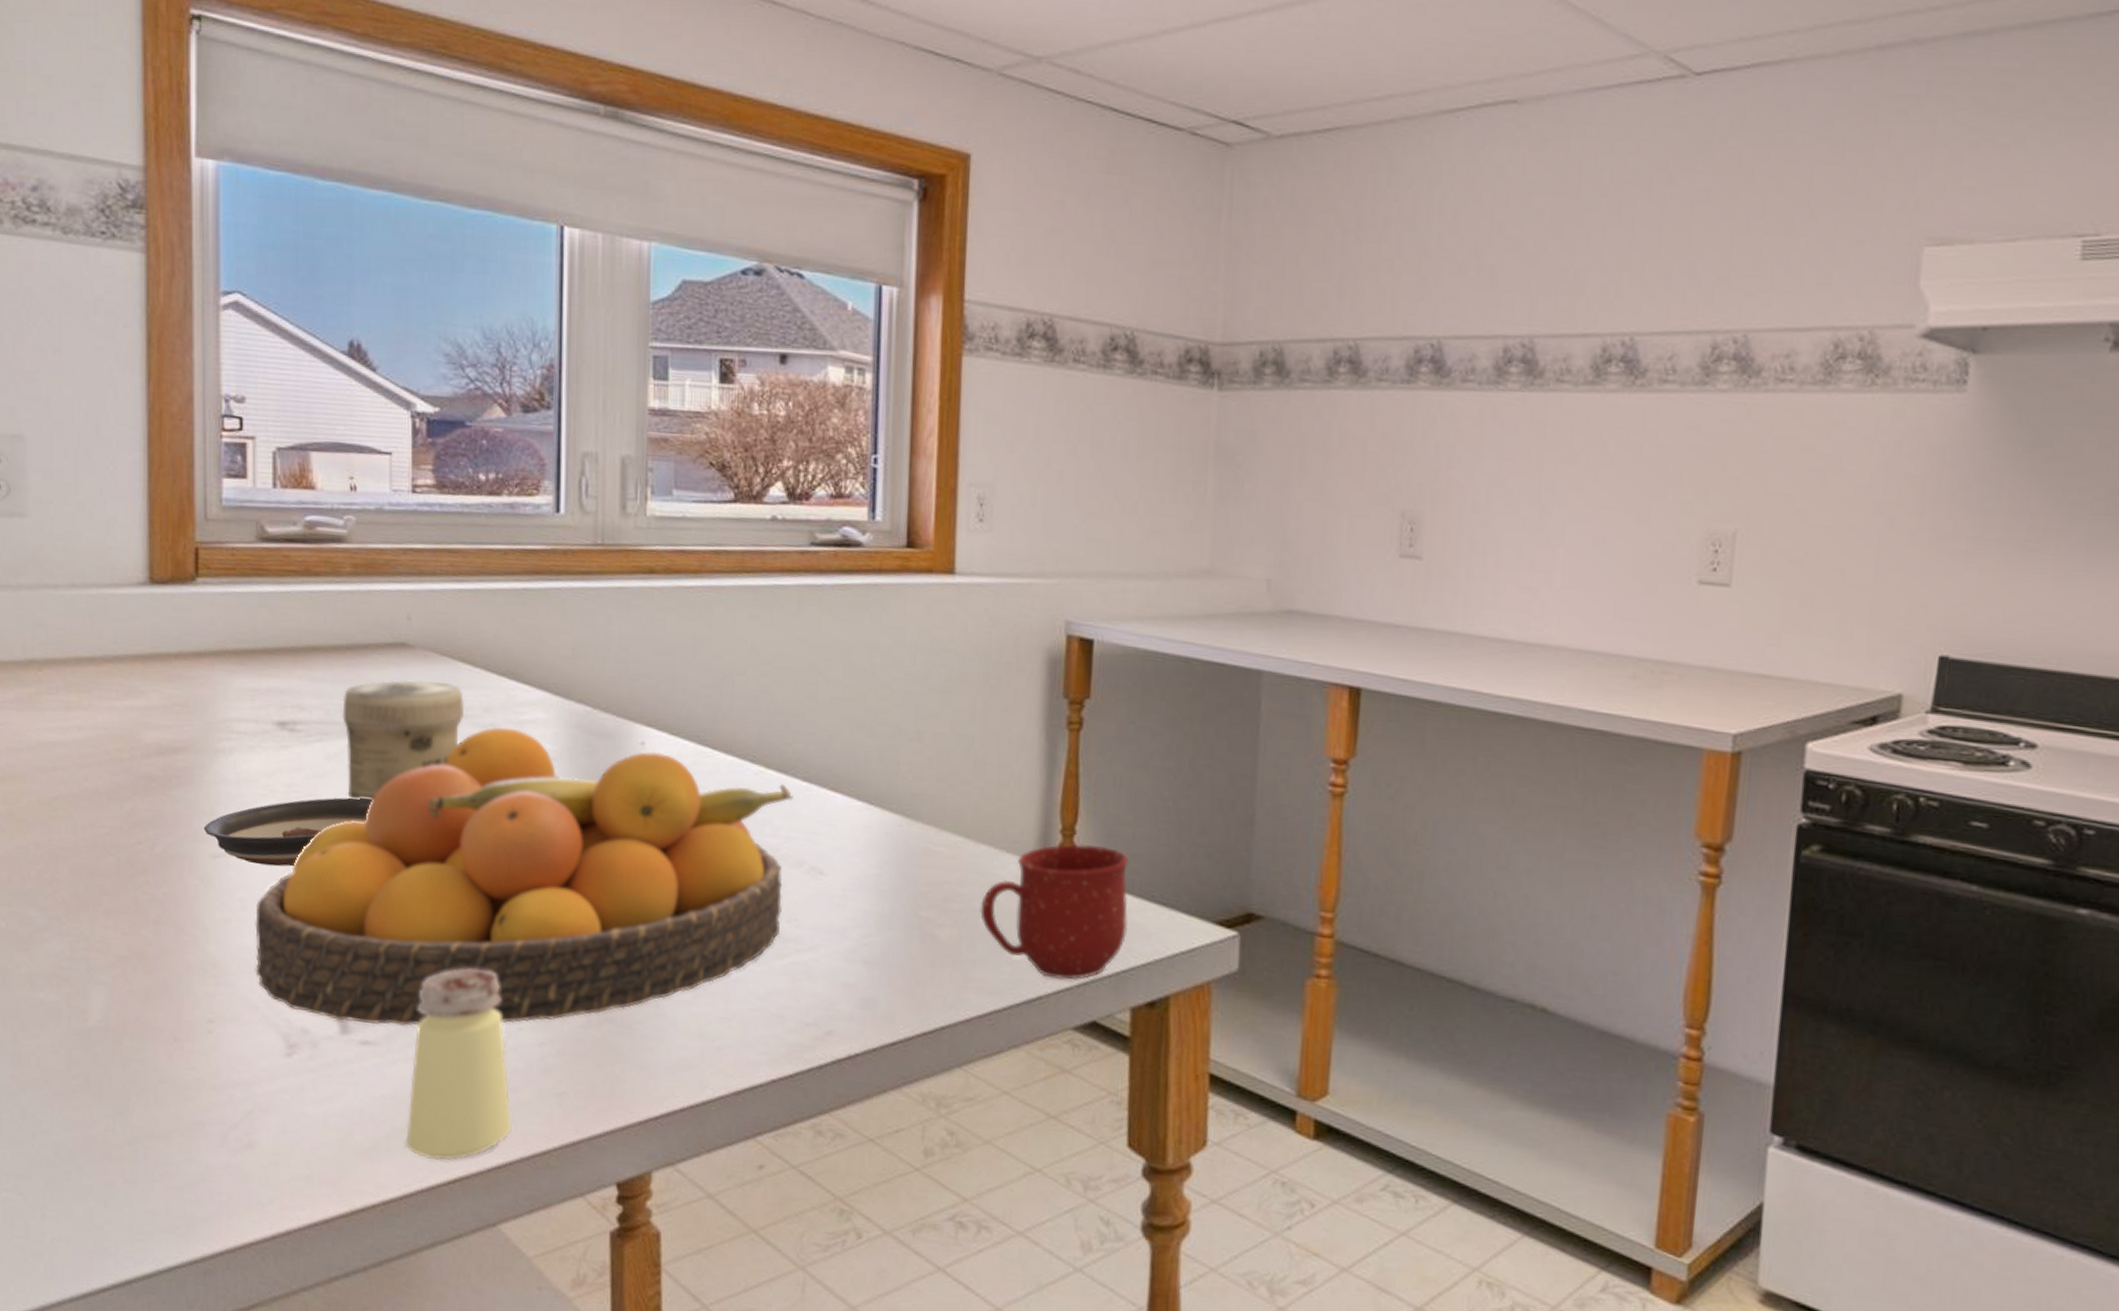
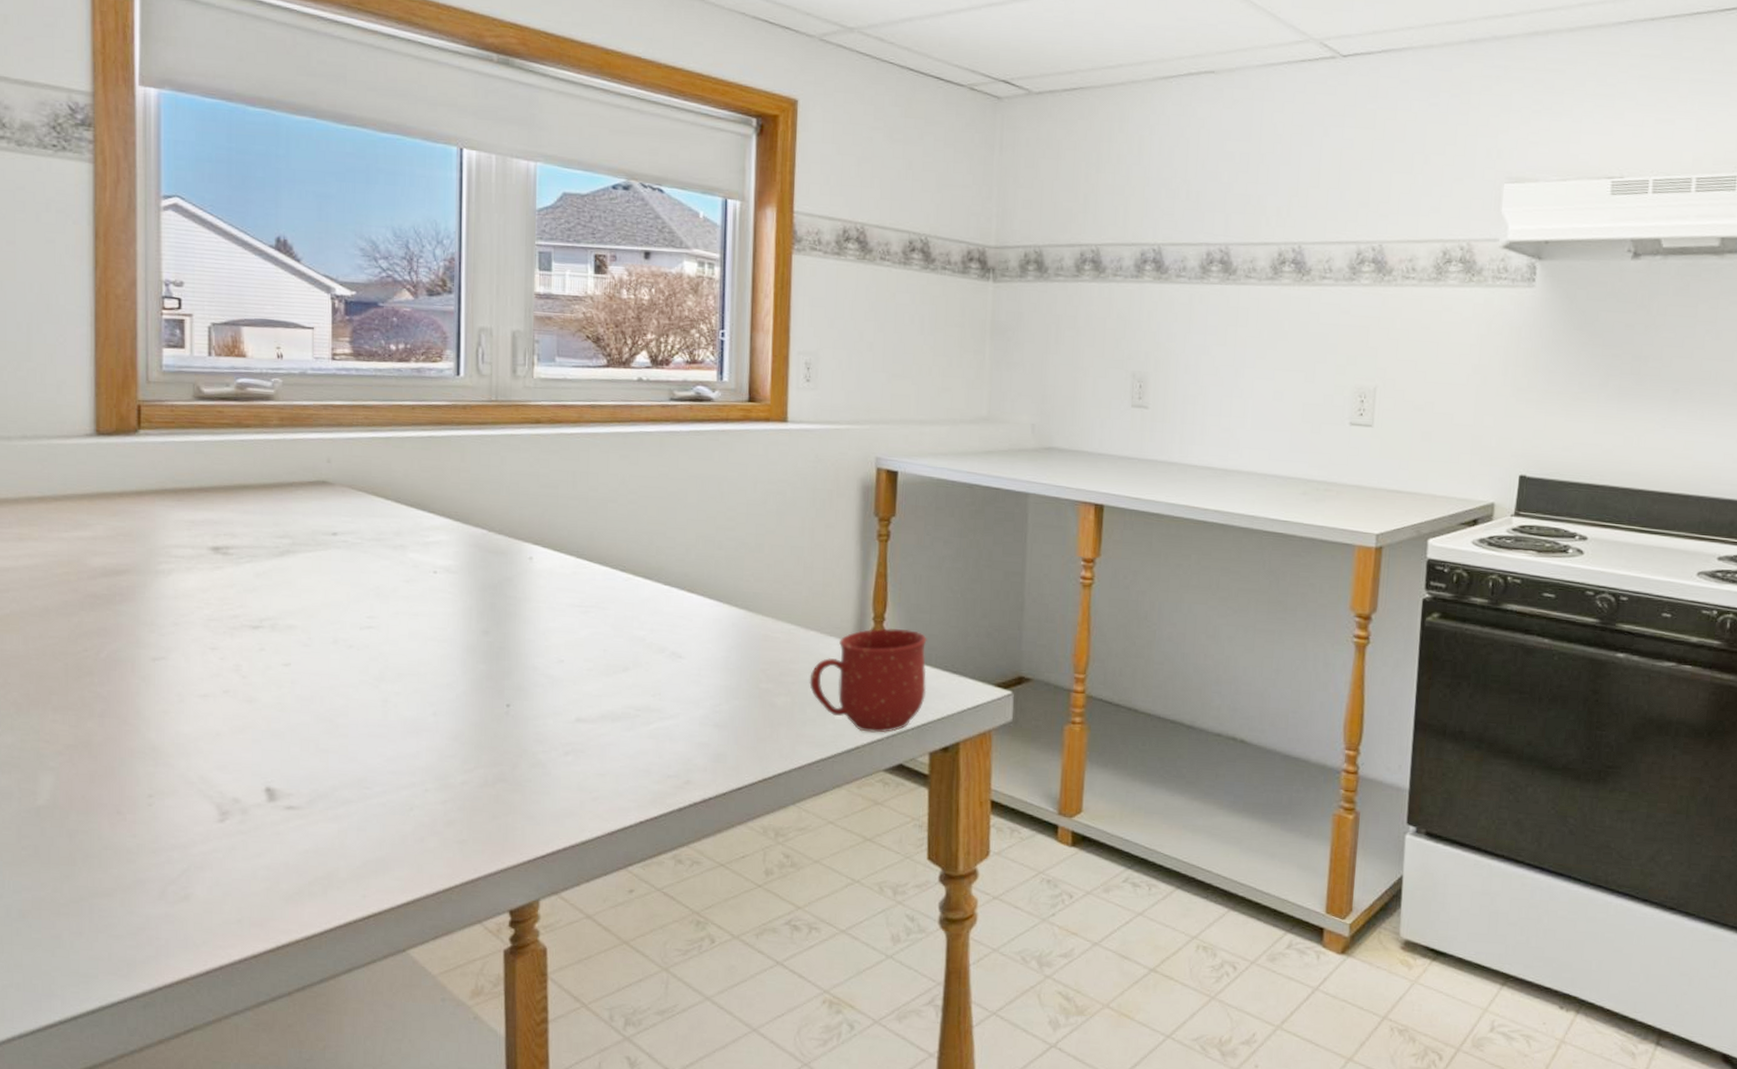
saucer: present [203,797,374,867] -> none [144,607,298,666]
fruit bowl: present [255,726,793,1026] -> none [191,547,657,793]
jar: present [342,680,465,801] -> none [270,511,378,610]
saltshaker: present [406,967,513,1161] -> none [326,742,420,901]

